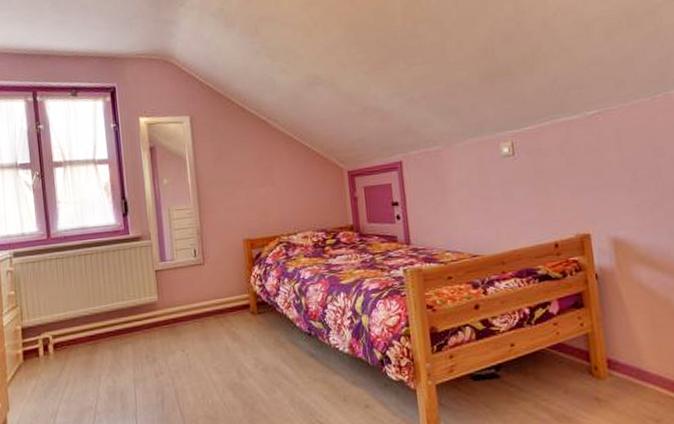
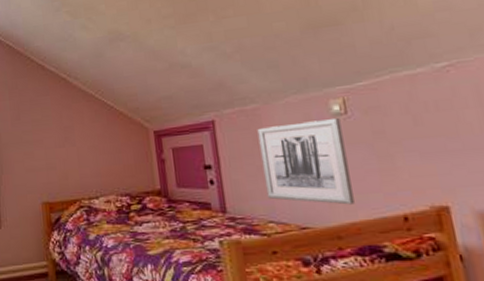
wall art: none [439,159,517,235] -> present [257,118,355,205]

